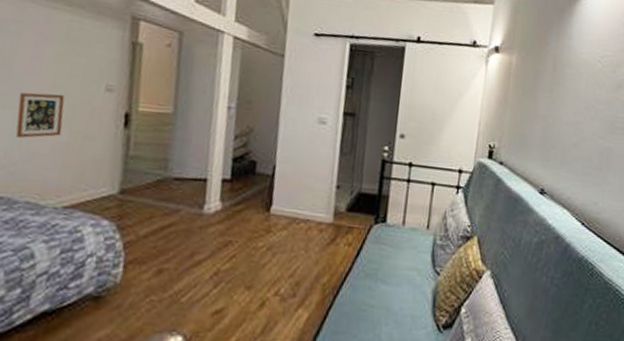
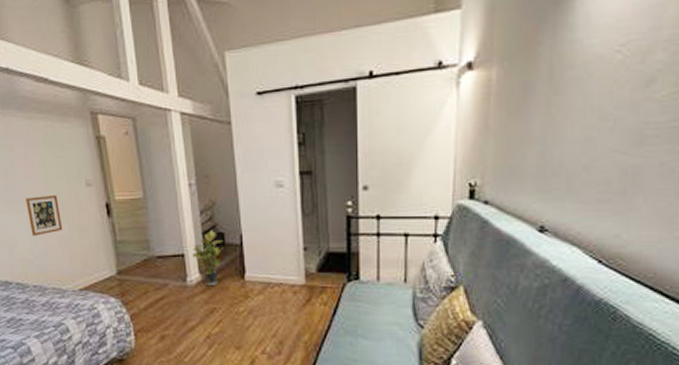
potted plant: none [216,156,254,217] -> present [192,230,224,286]

